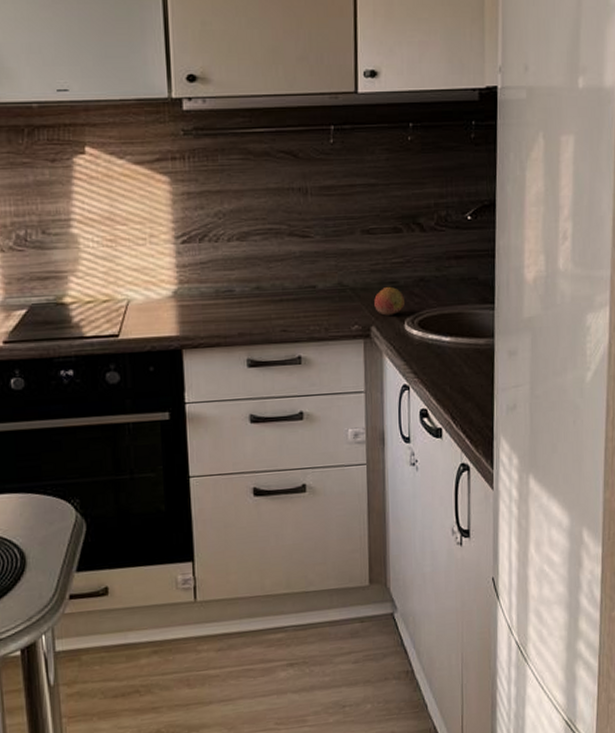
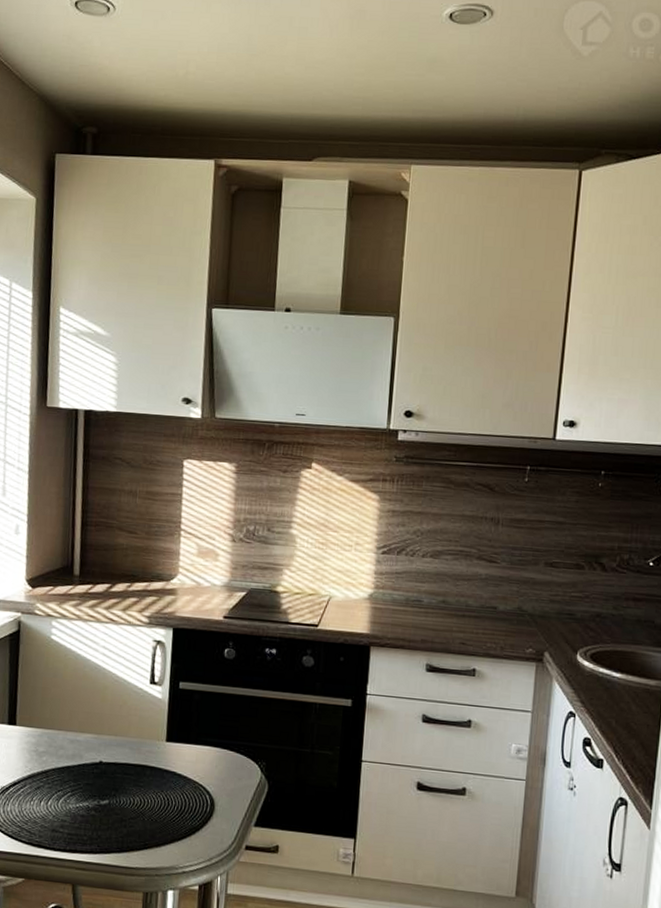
fruit: present [374,286,406,316] -> none [550,617,580,645]

